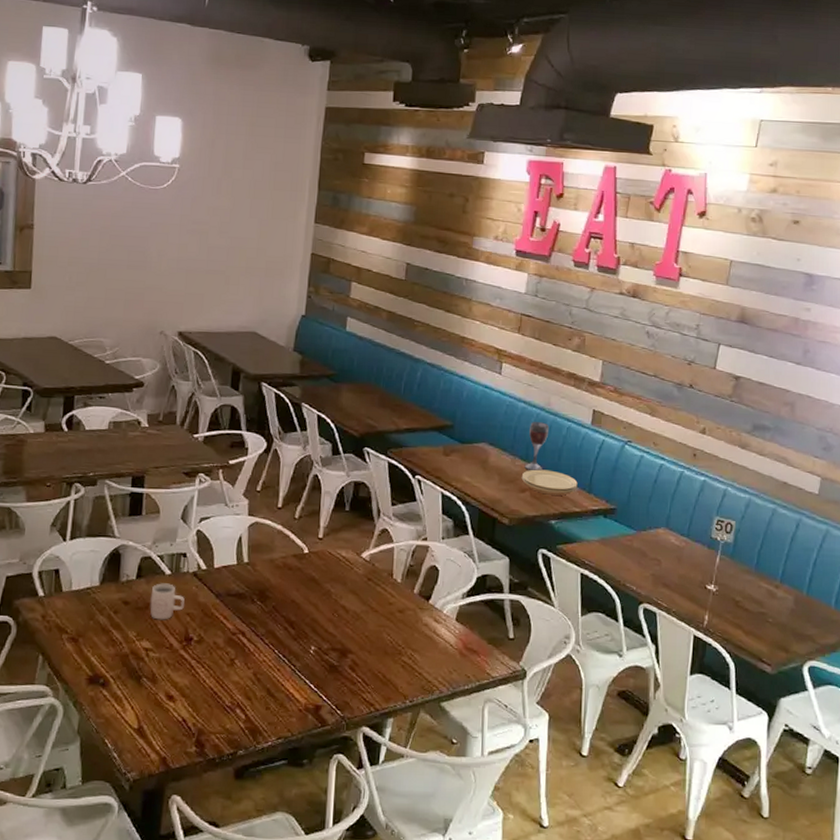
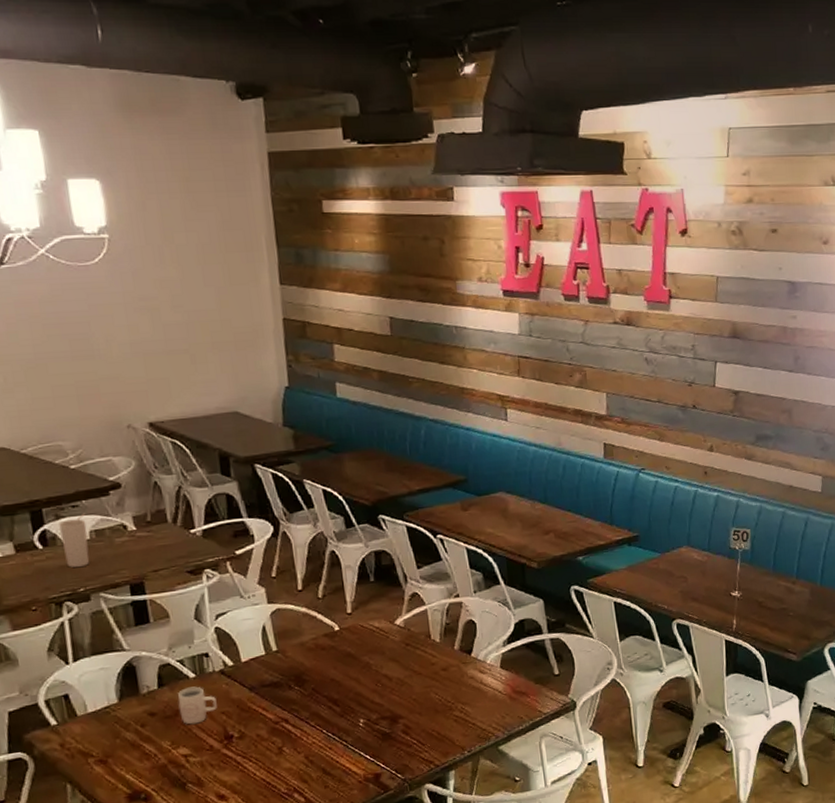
cup: none [84,404,109,453] -> present [59,513,90,567]
plate: present [521,469,578,496] -> none [543,508,600,533]
cup: present [524,422,550,471] -> none [544,463,564,512]

